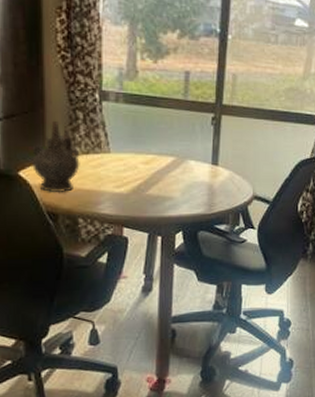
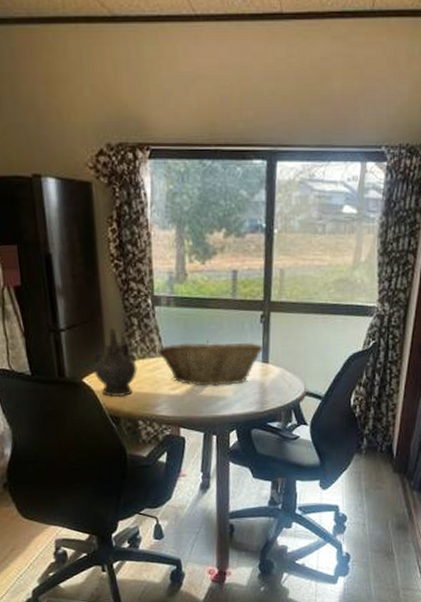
fruit basket: none [103,139,213,187] -> present [158,341,263,387]

